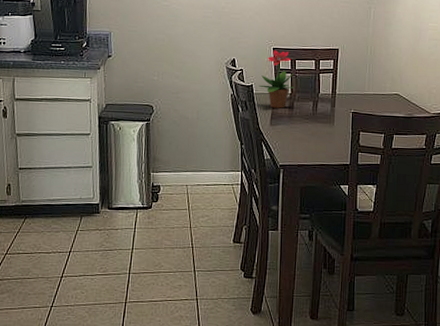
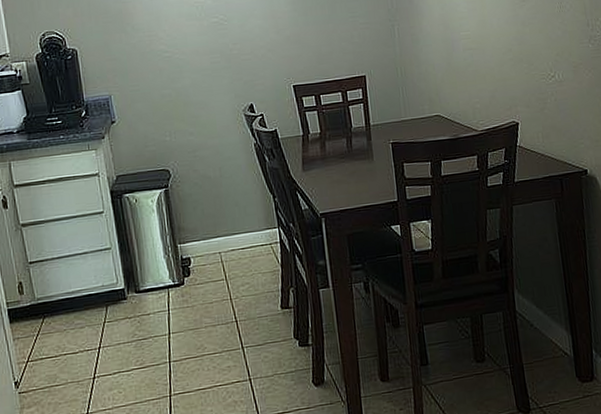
potted flower: present [259,50,294,109] -> none [283,87,323,152]

